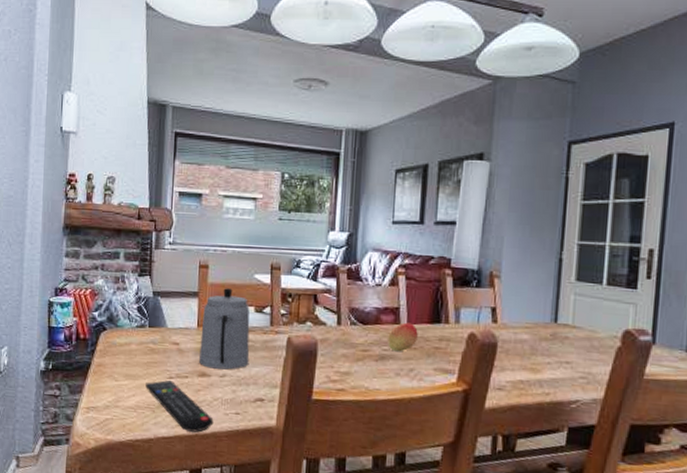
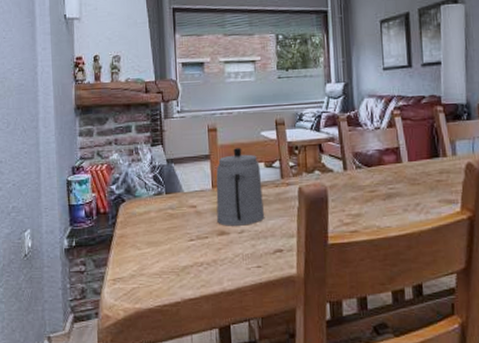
remote control: present [145,379,214,432] -> none [168,242,237,290]
fruit: present [388,322,418,352] -> none [392,160,420,189]

